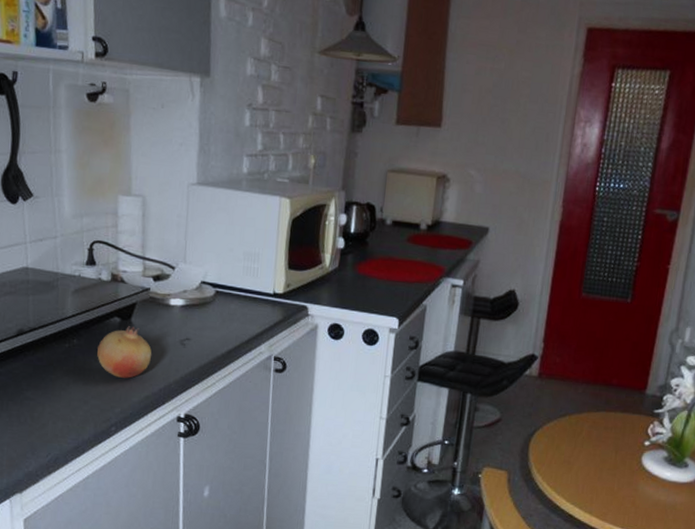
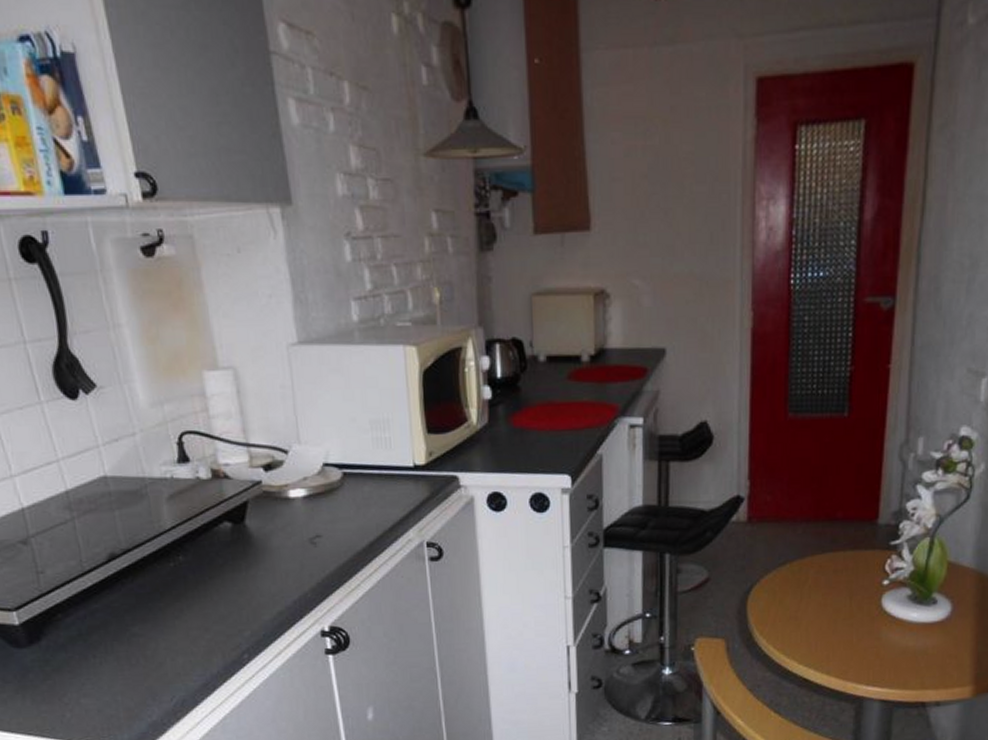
fruit: present [97,326,152,378] -> none [210,530,278,594]

